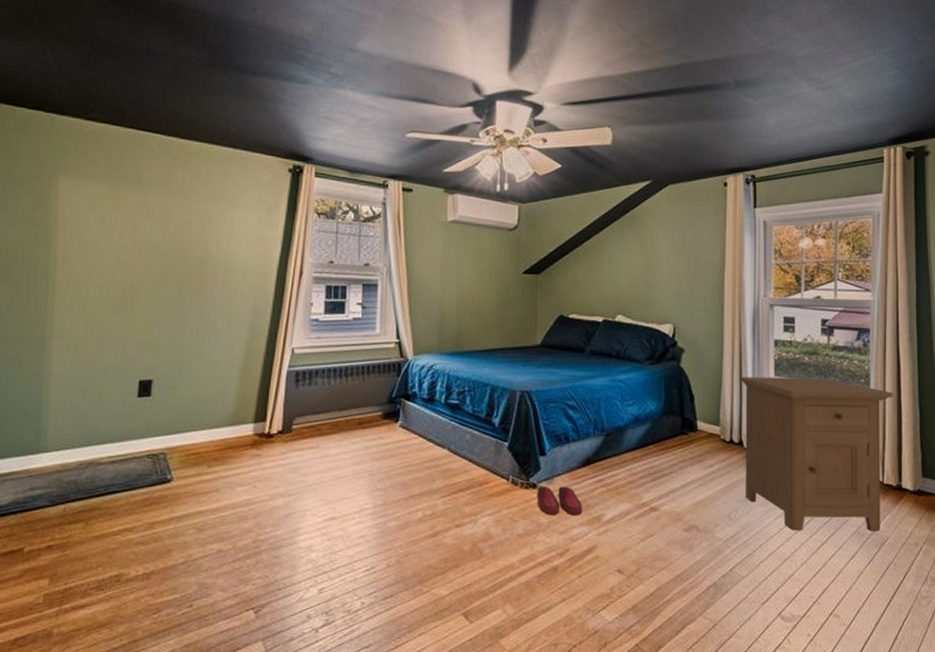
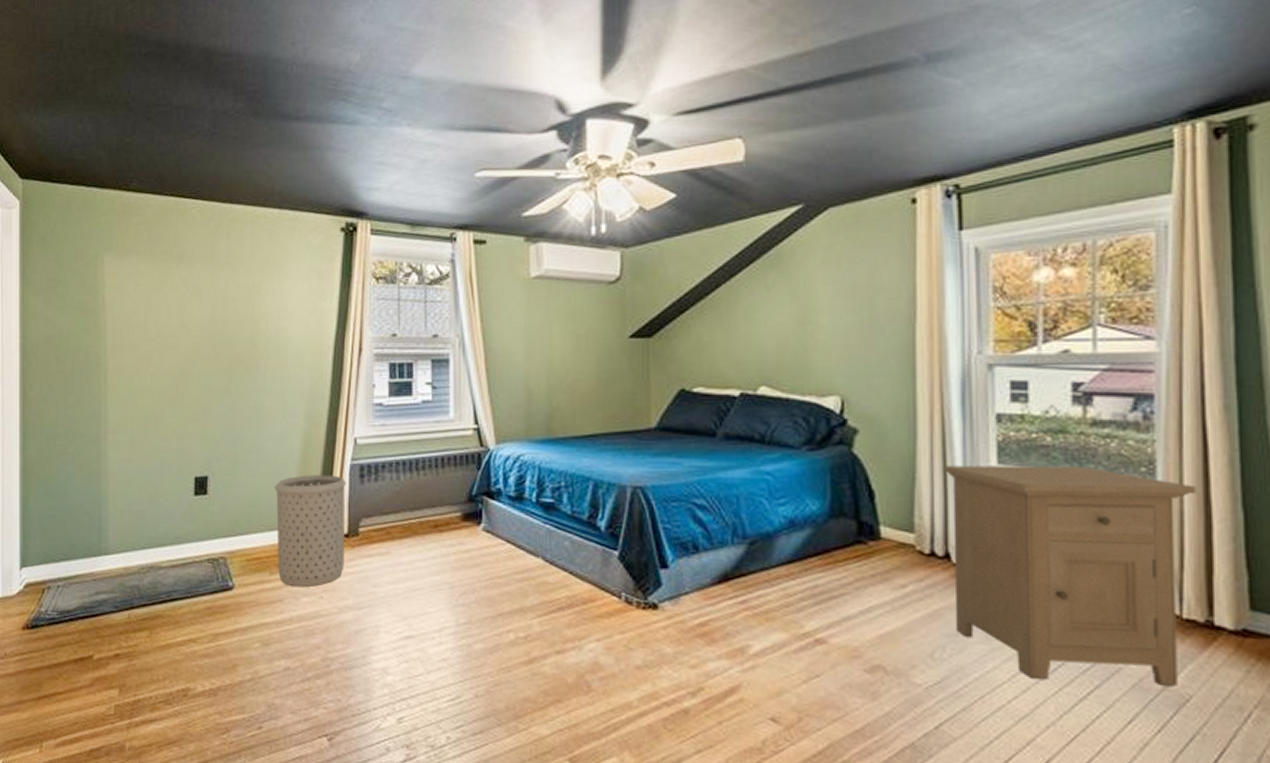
laundry basket: none [215,379,283,479] -> present [275,475,347,588]
slippers: present [537,486,582,516] -> none [658,606,719,646]

